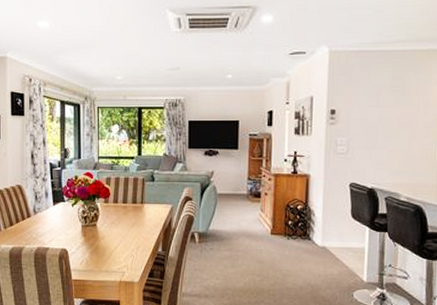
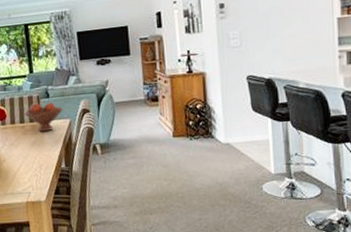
fruit bowl: none [128,185,166,214] -> present [24,102,63,132]

